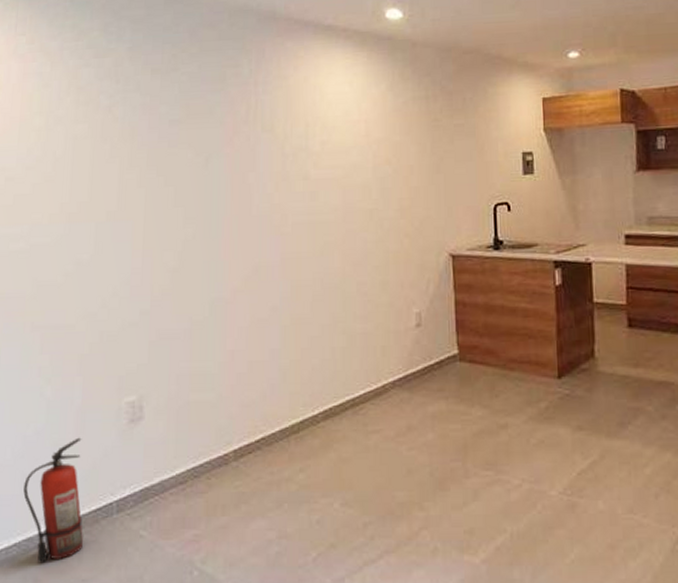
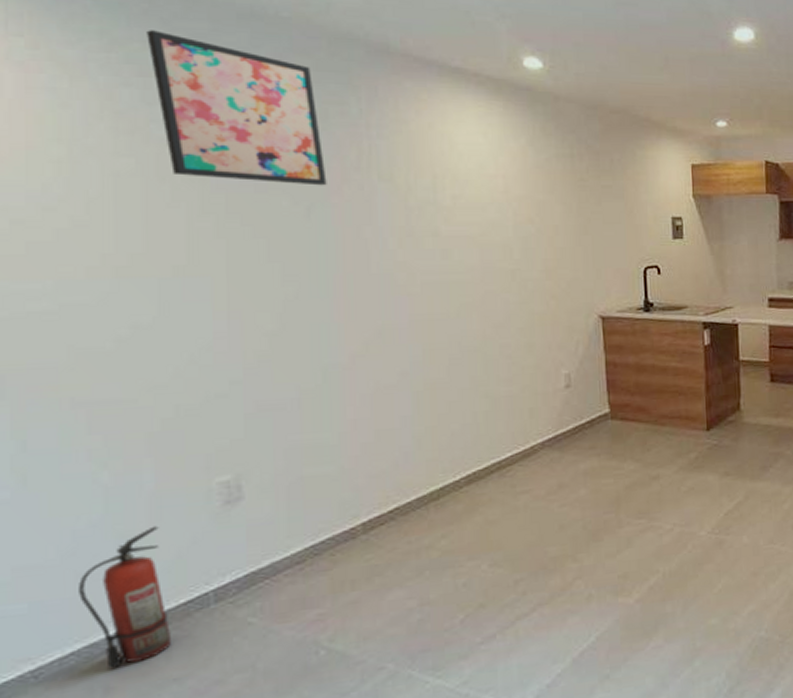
wall art: none [102,20,222,139] -> present [147,30,327,186]

